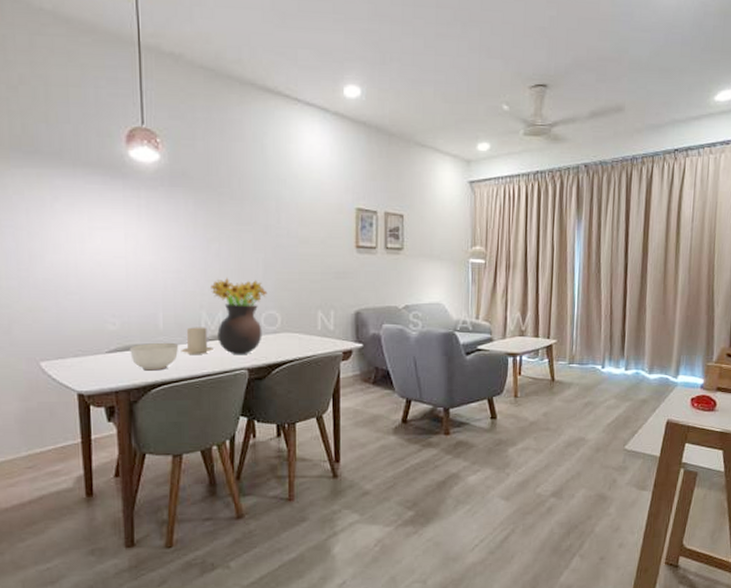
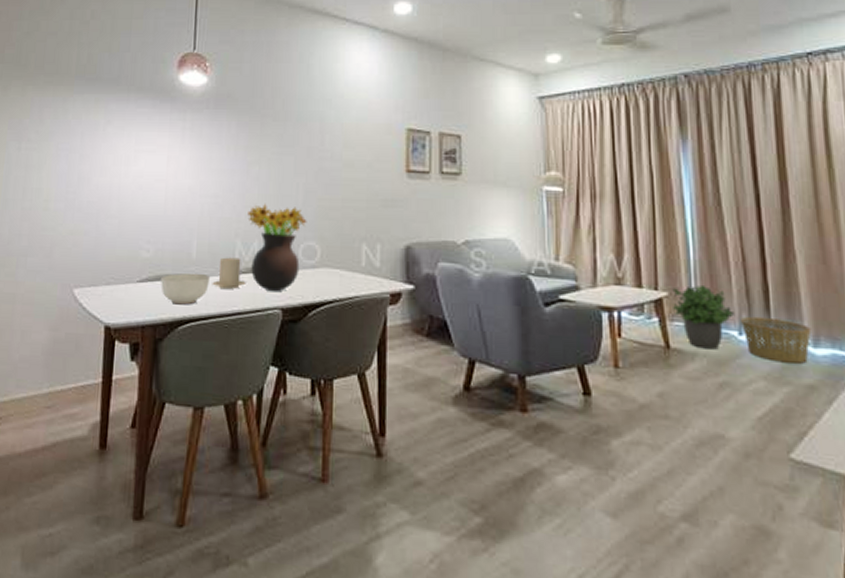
potted plant: none [559,333,601,380] -> present [672,284,735,350]
basket: none [603,354,649,386] -> present [739,316,812,364]

